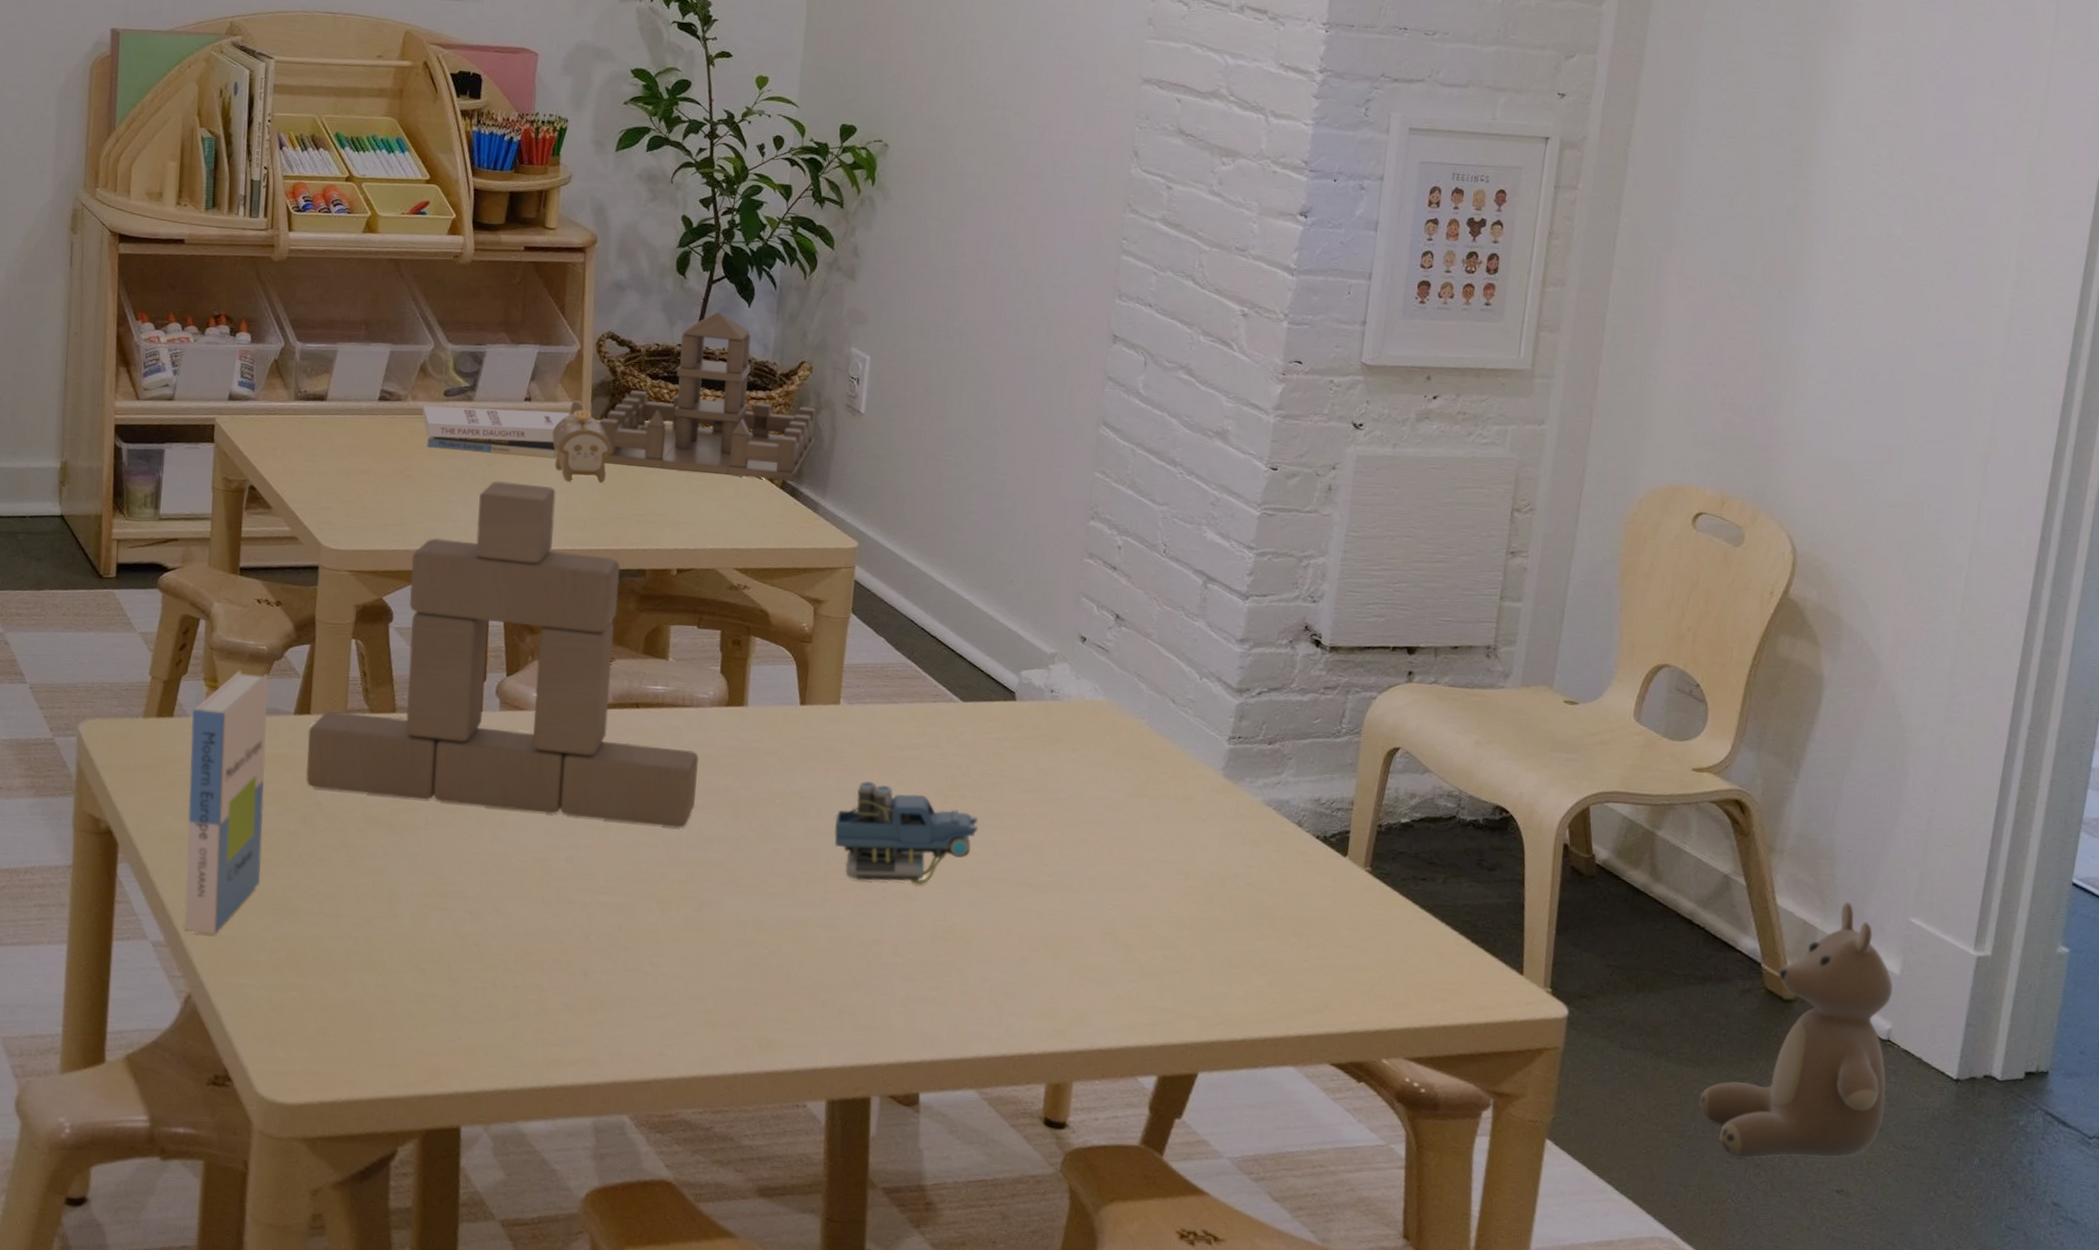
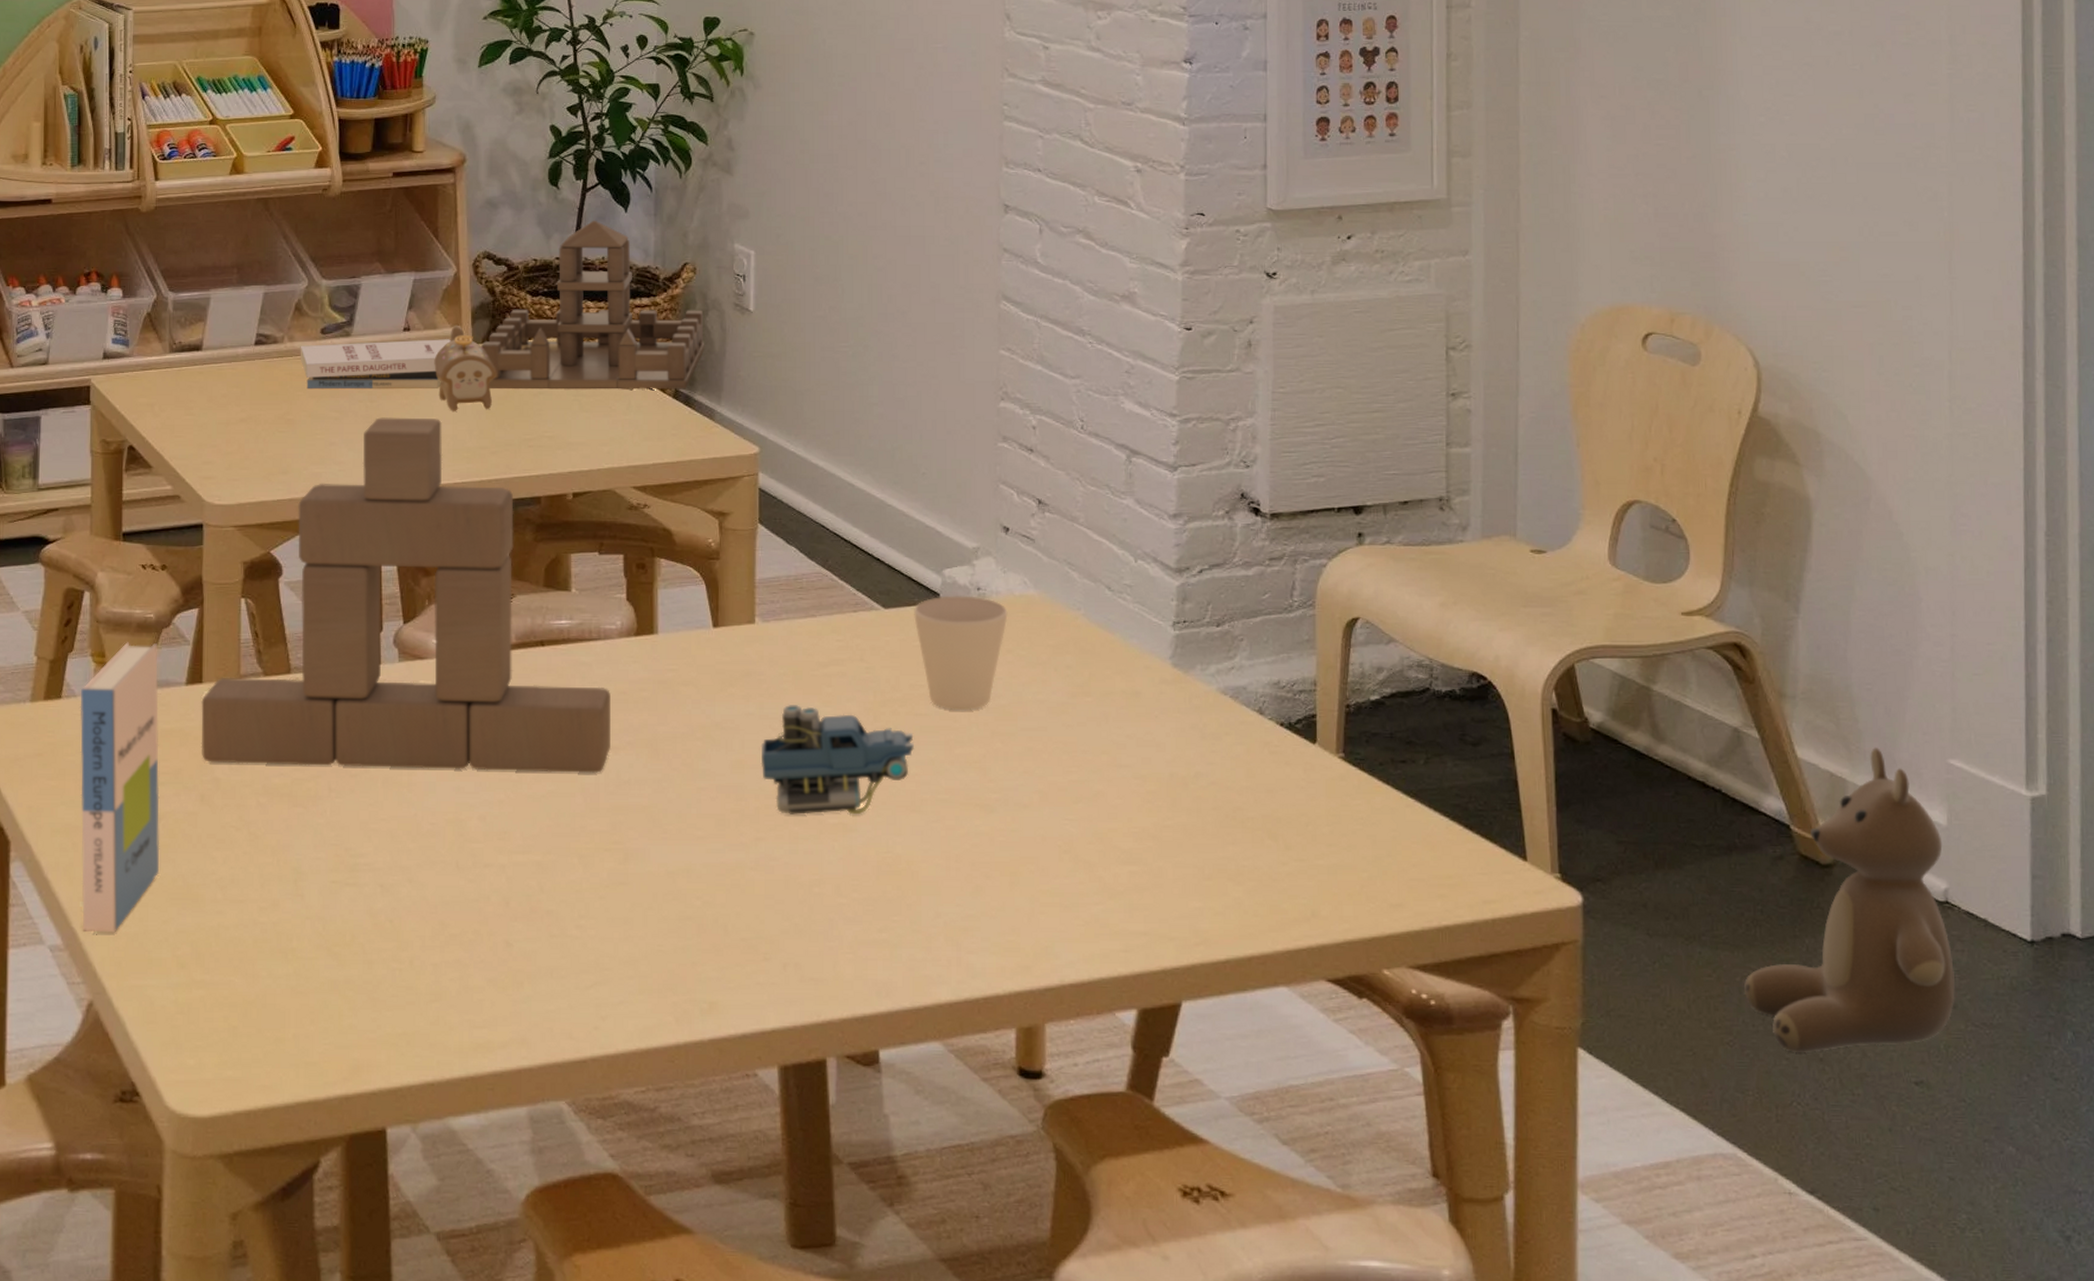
cup: none [989,694,1077,801] -> present [914,596,1008,711]

